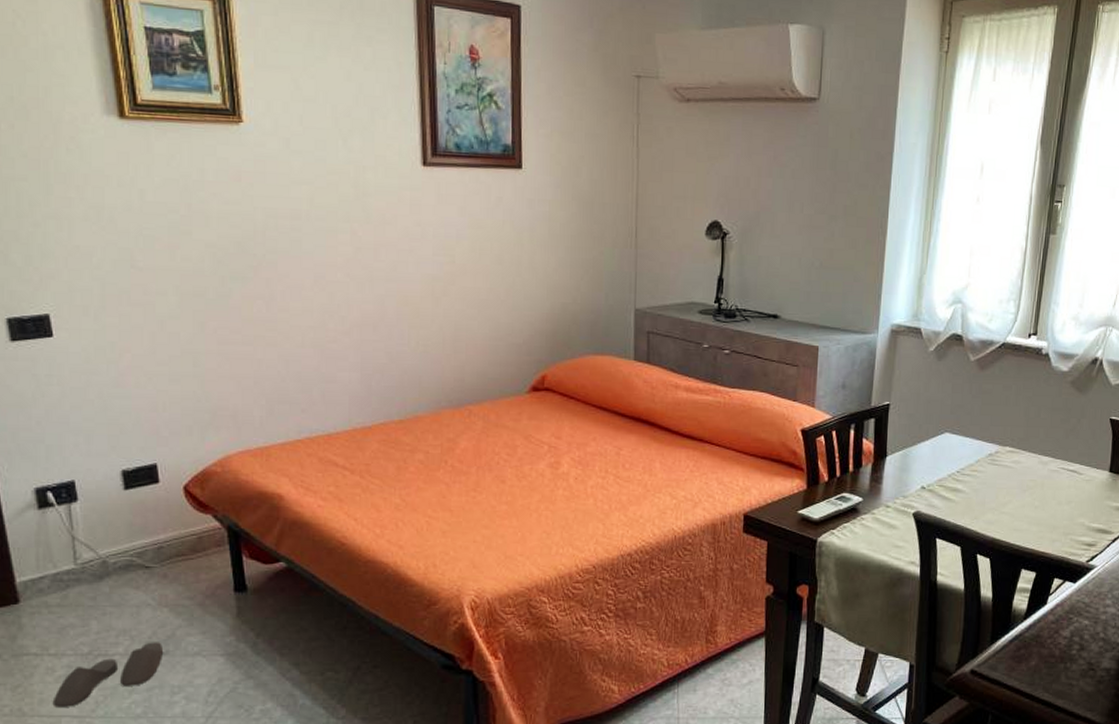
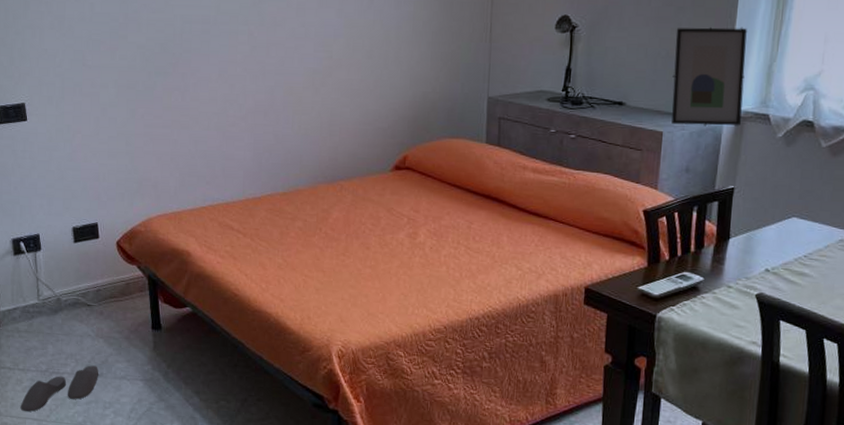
picture frame: none [826,237,899,341] -> present [671,27,748,127]

